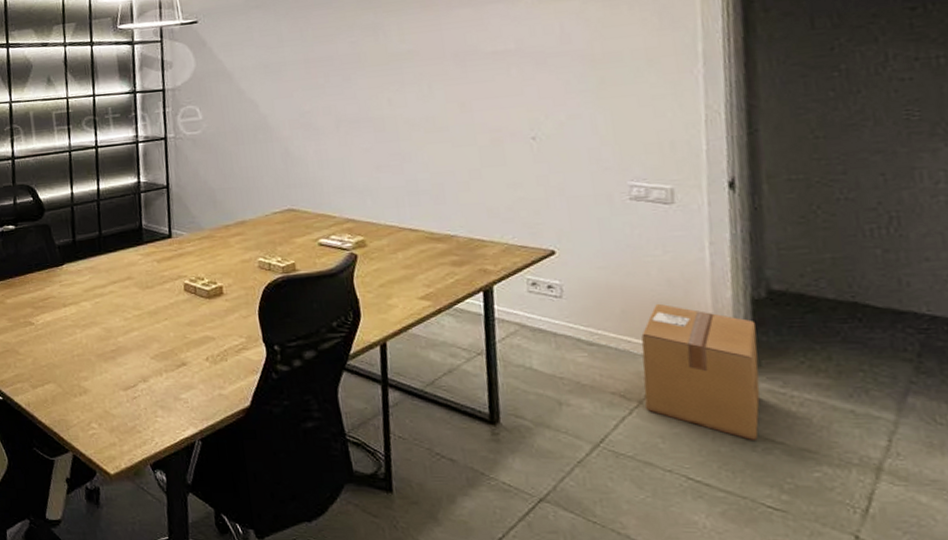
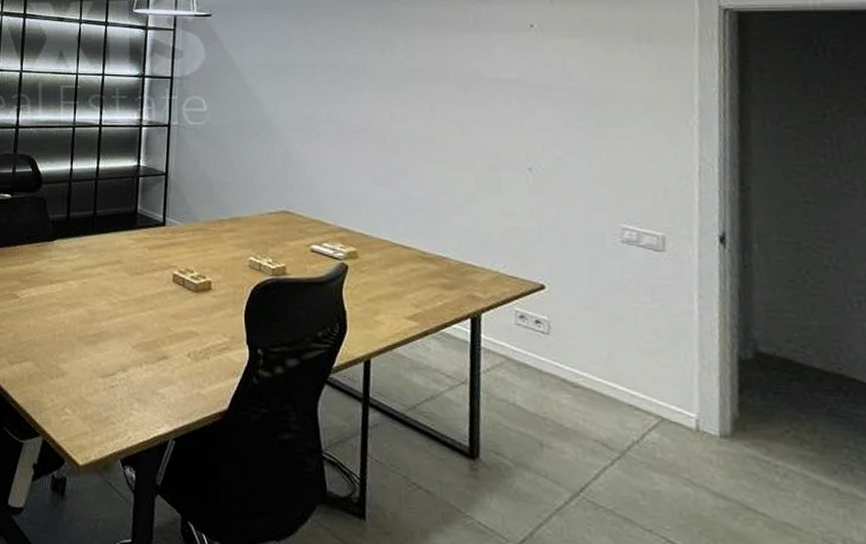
box: present [641,303,761,440] -> none [626,352,744,508]

